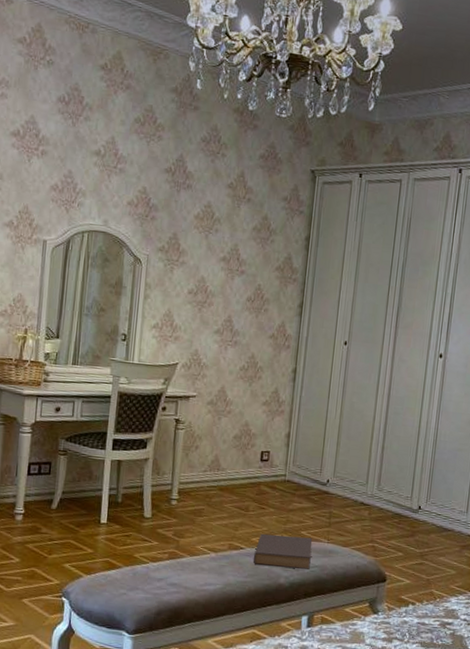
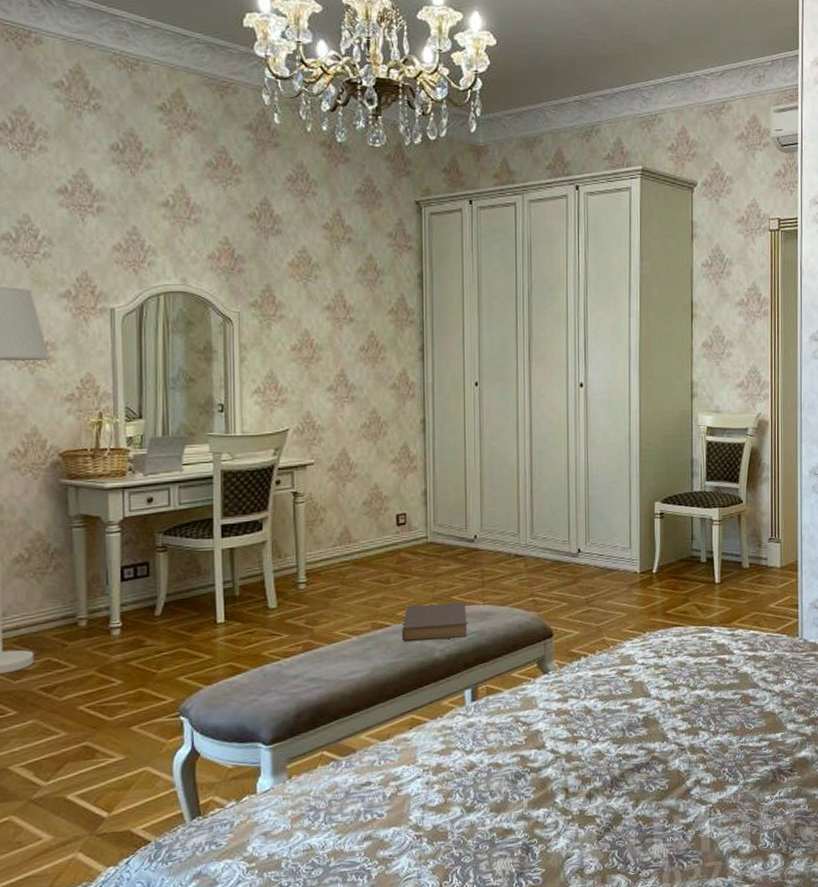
jewelry box: none [45,354,95,390] -> present [130,434,189,476]

